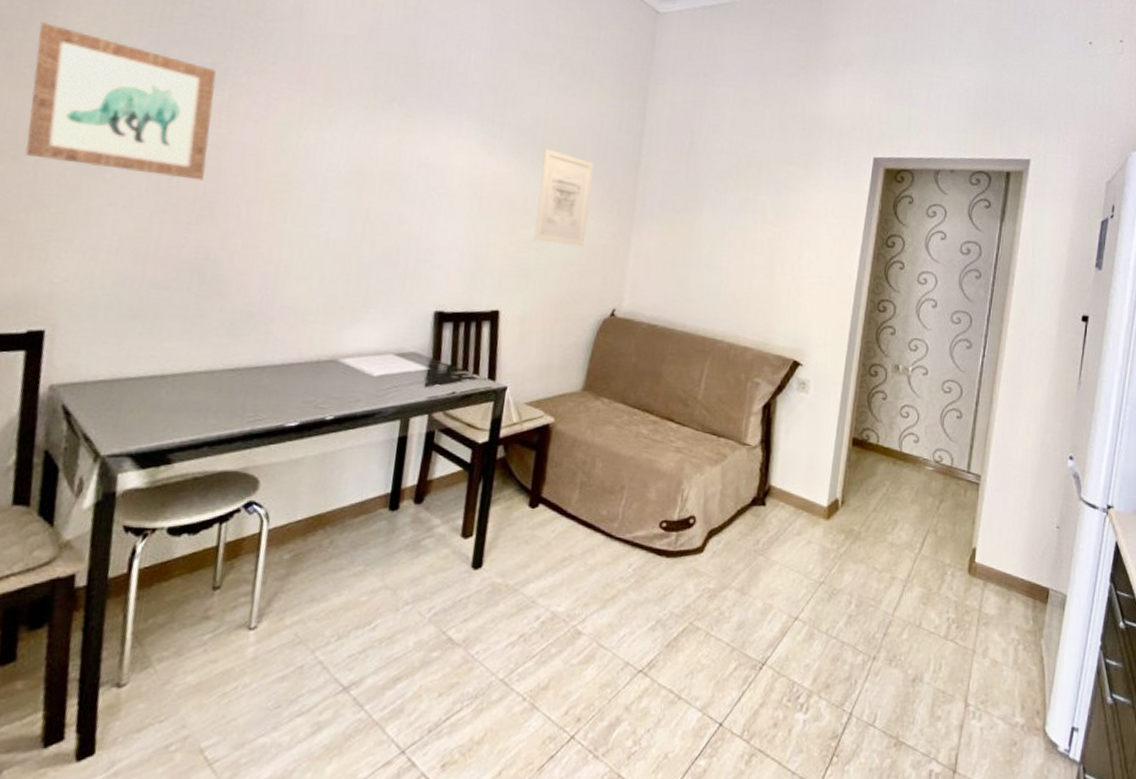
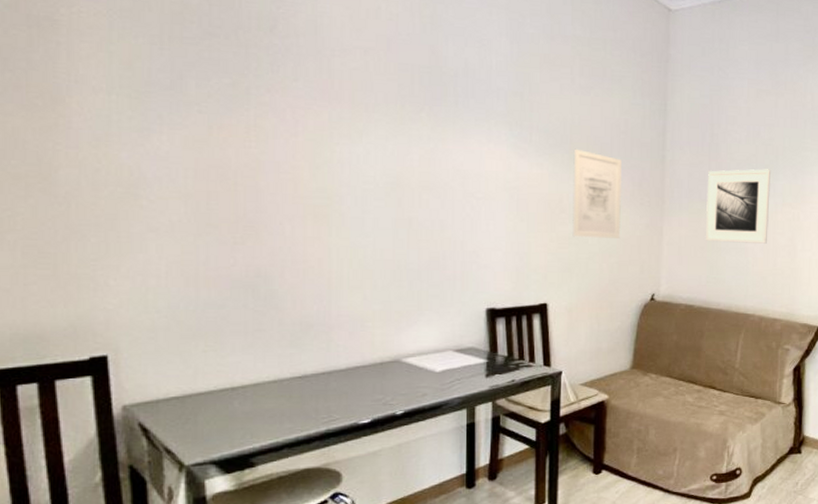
wall art: present [25,22,216,181] -> none [43,50,243,201]
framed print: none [675,180,752,263] -> present [705,169,770,244]

